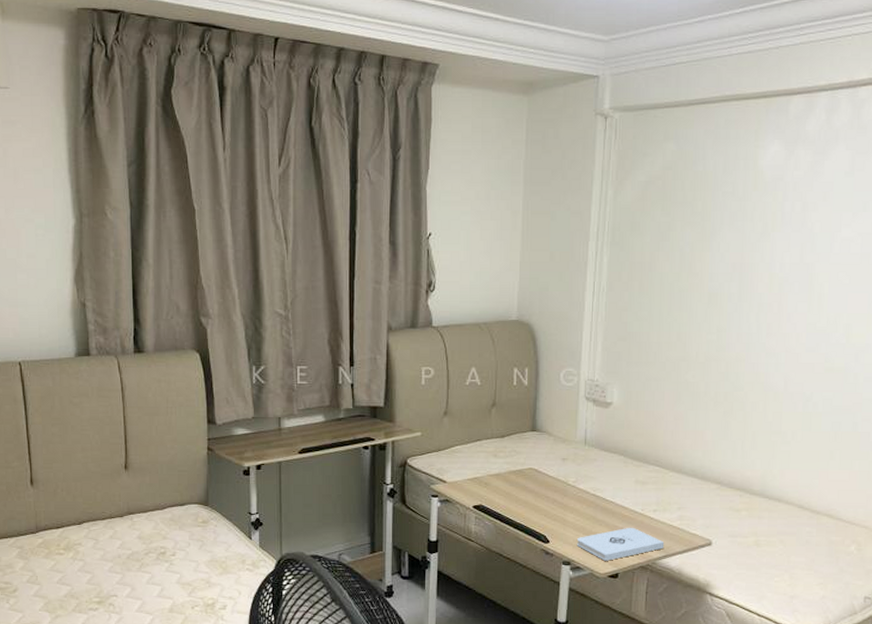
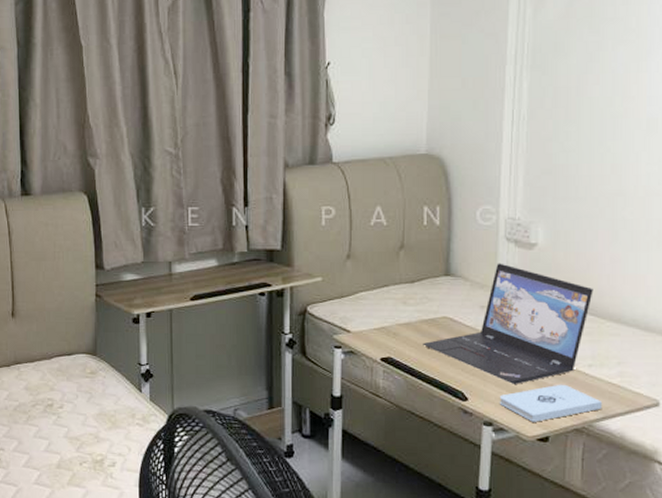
laptop: none [511,420,659,528] -> present [423,263,593,384]

